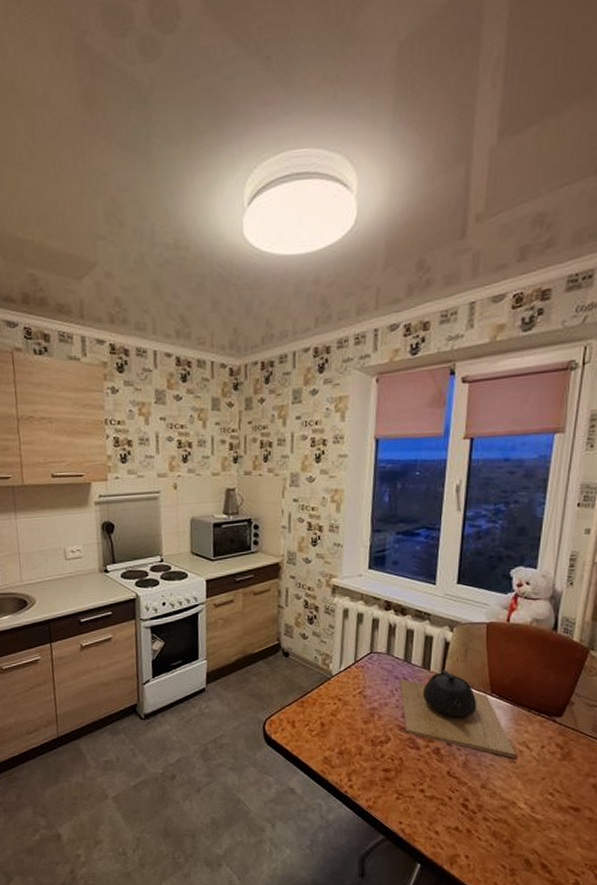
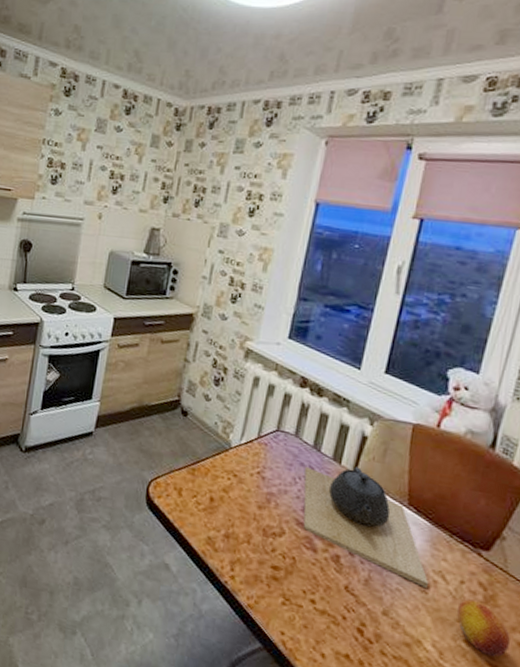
fruit: none [541,759,586,801] -> present [456,599,510,658]

